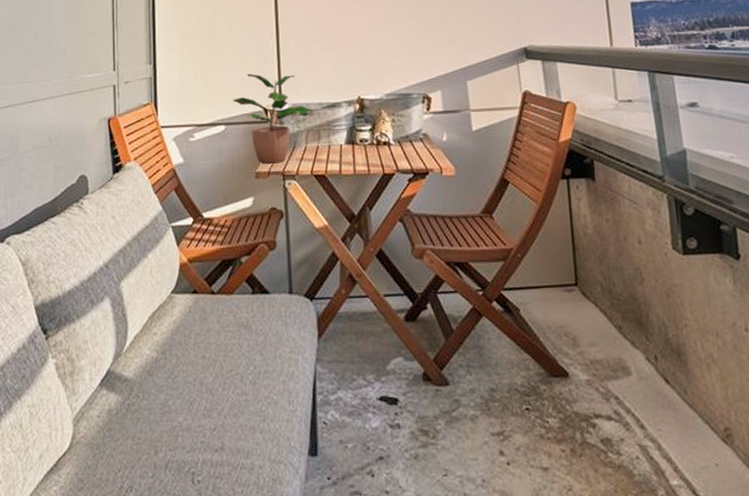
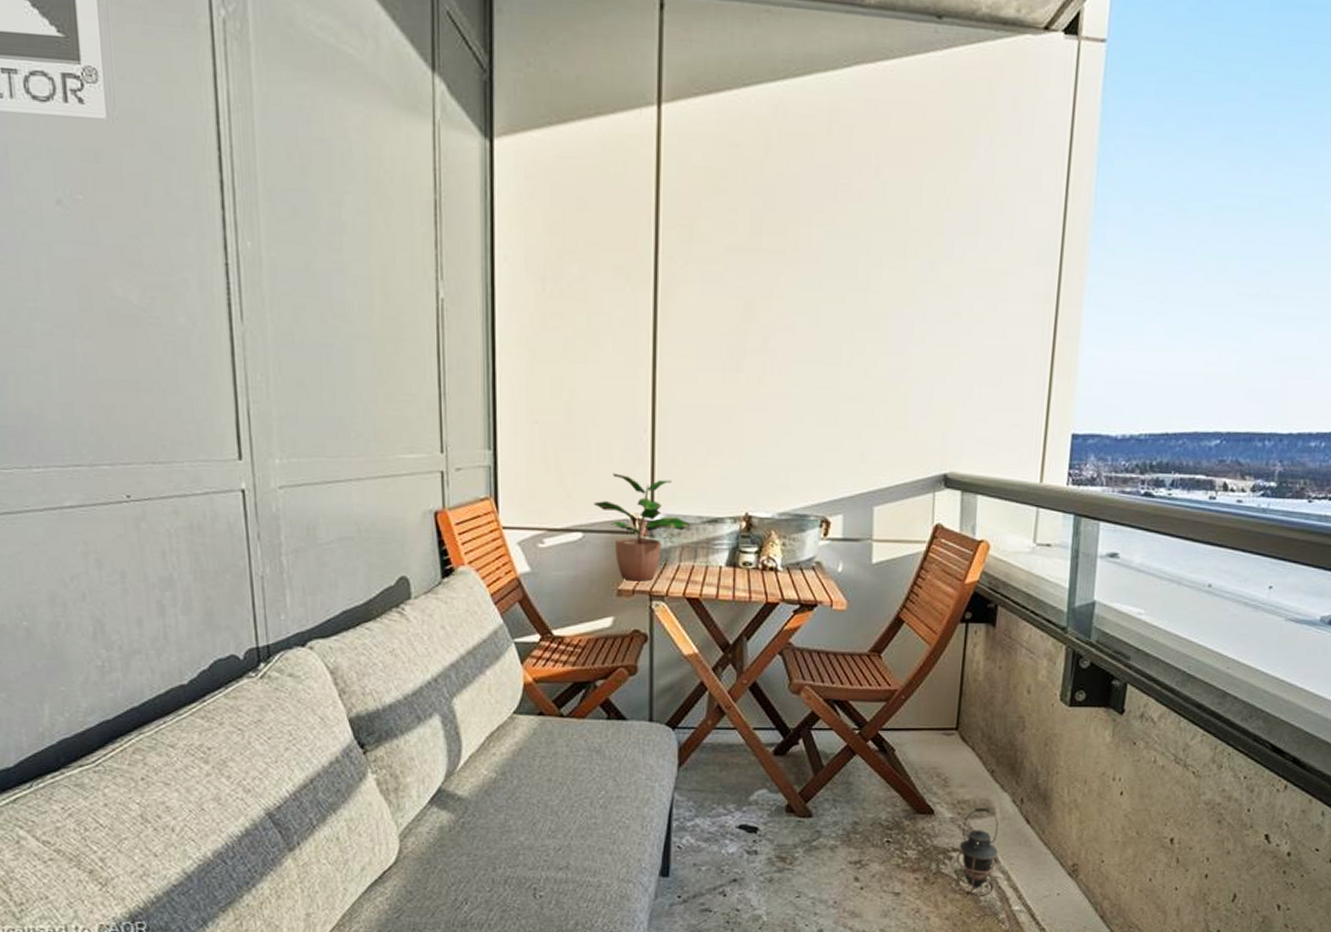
lantern: none [599,367,648,468] -> present [955,807,1000,895]

